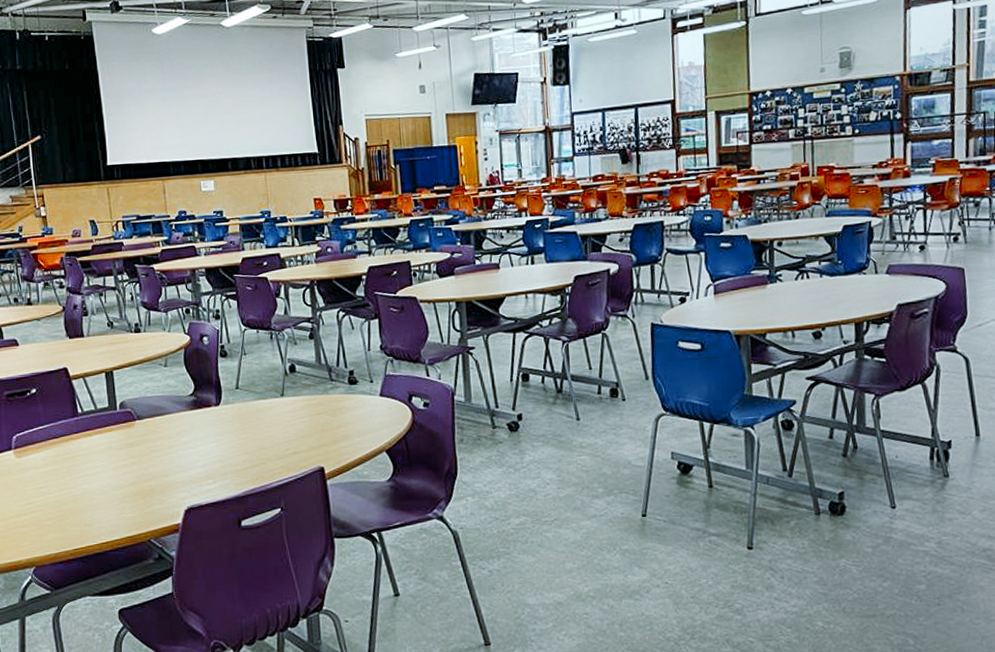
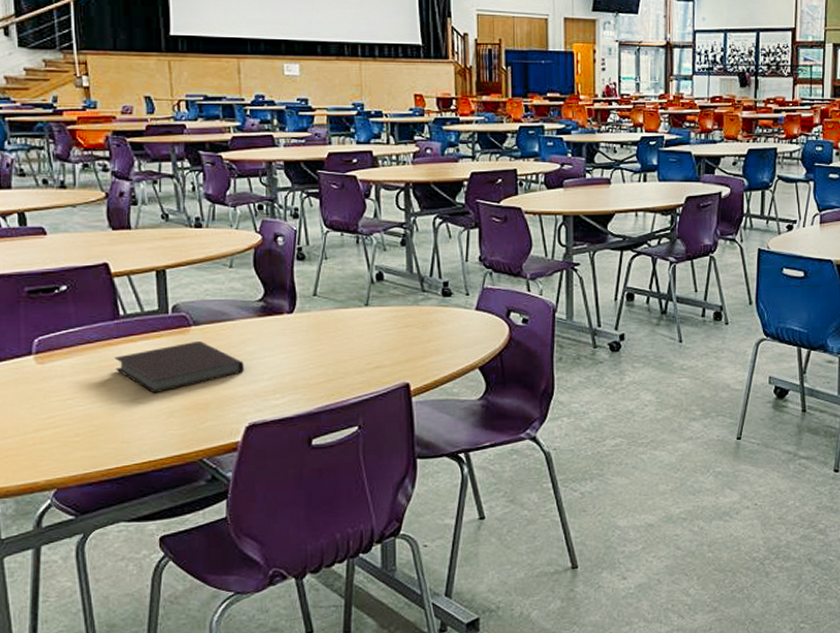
notebook: none [76,433,181,482] -> present [114,340,244,394]

